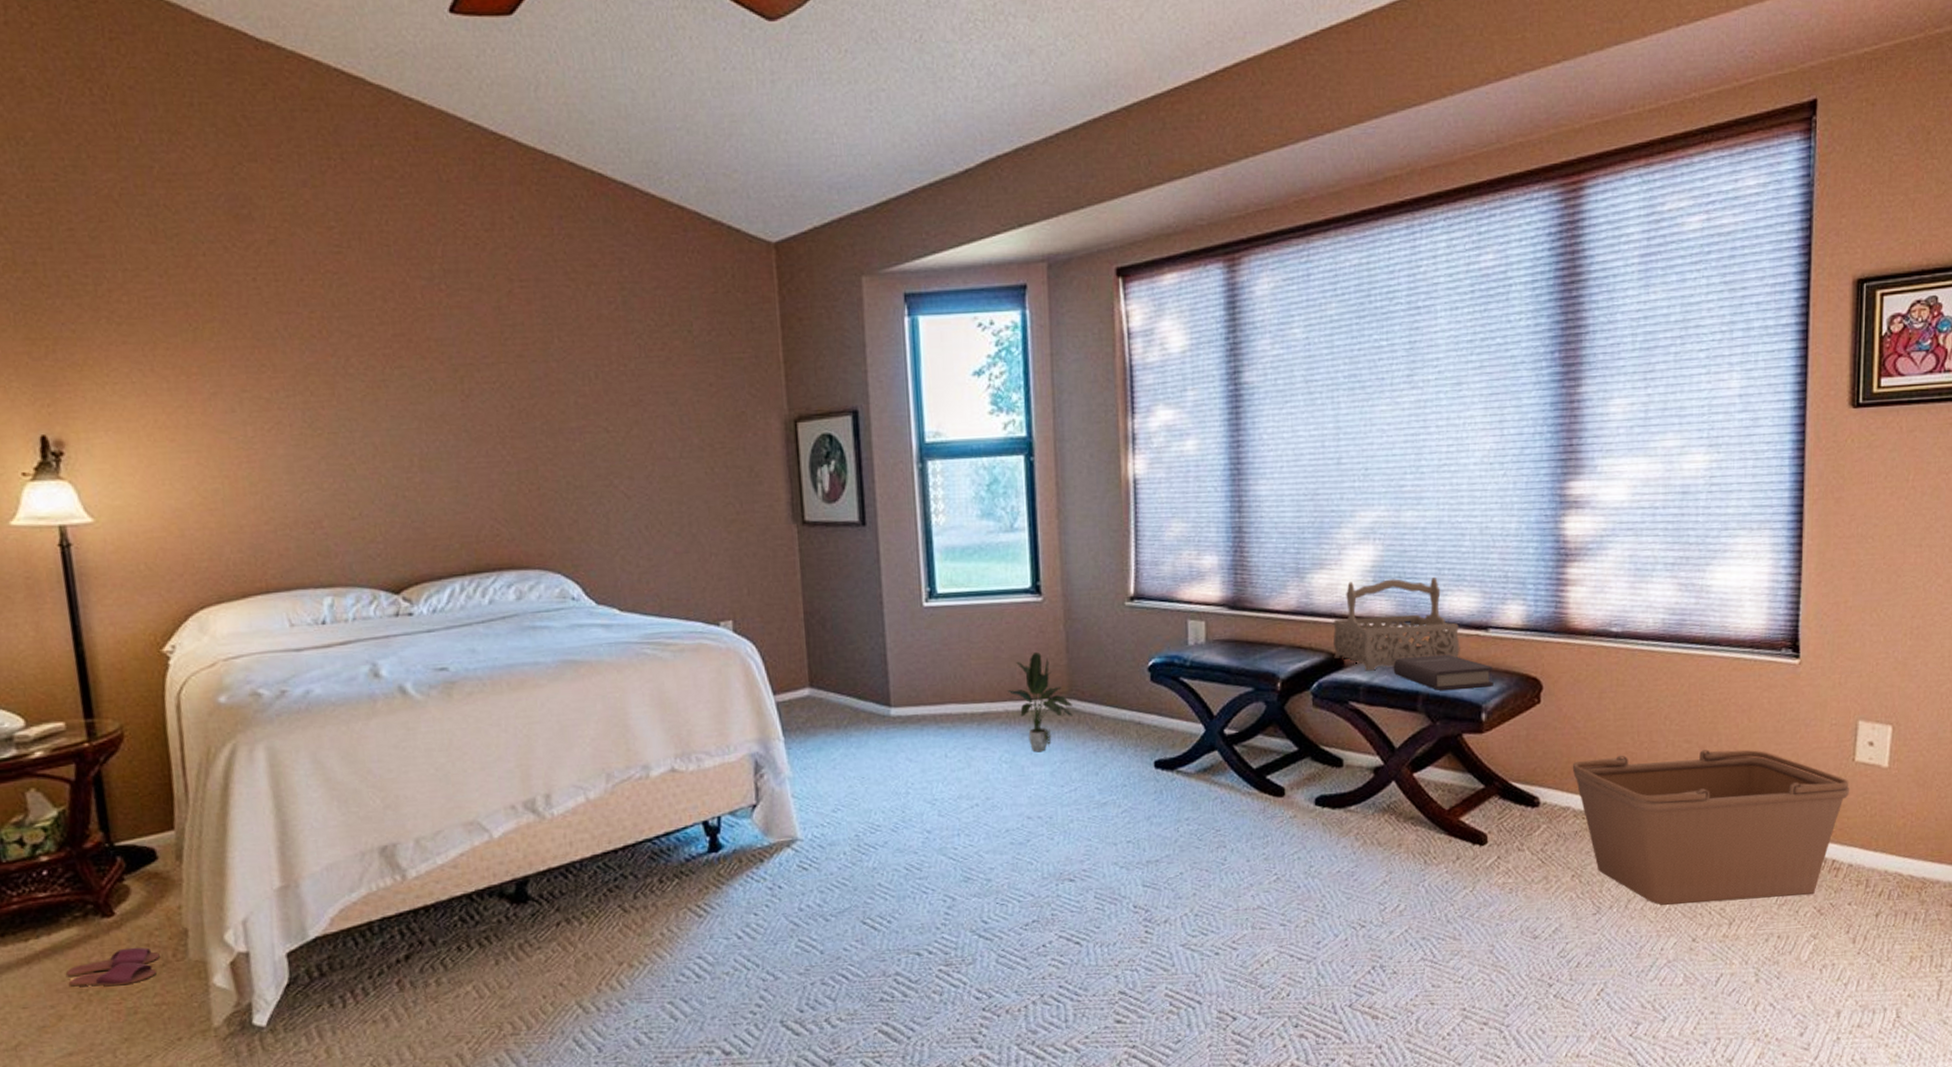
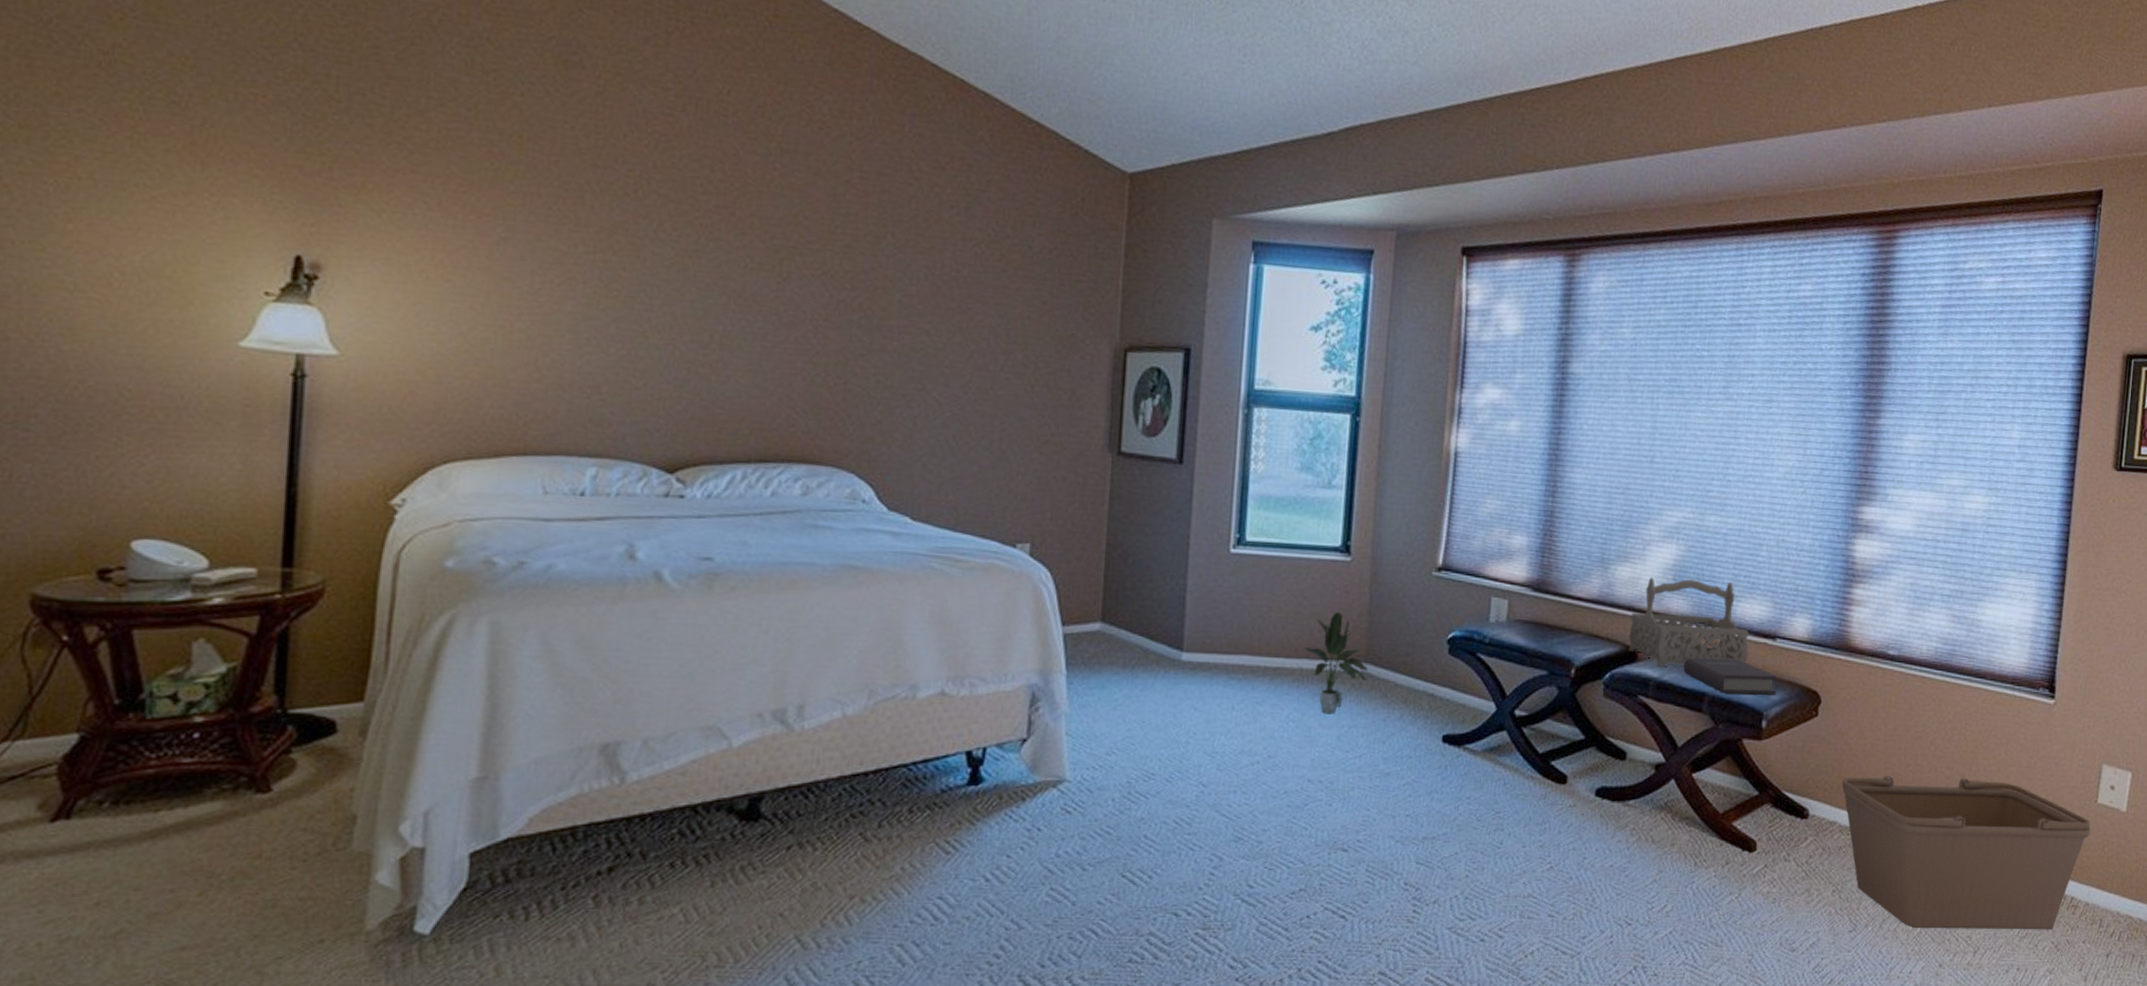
slippers: present [66,947,160,987] -> none [197,830,317,873]

